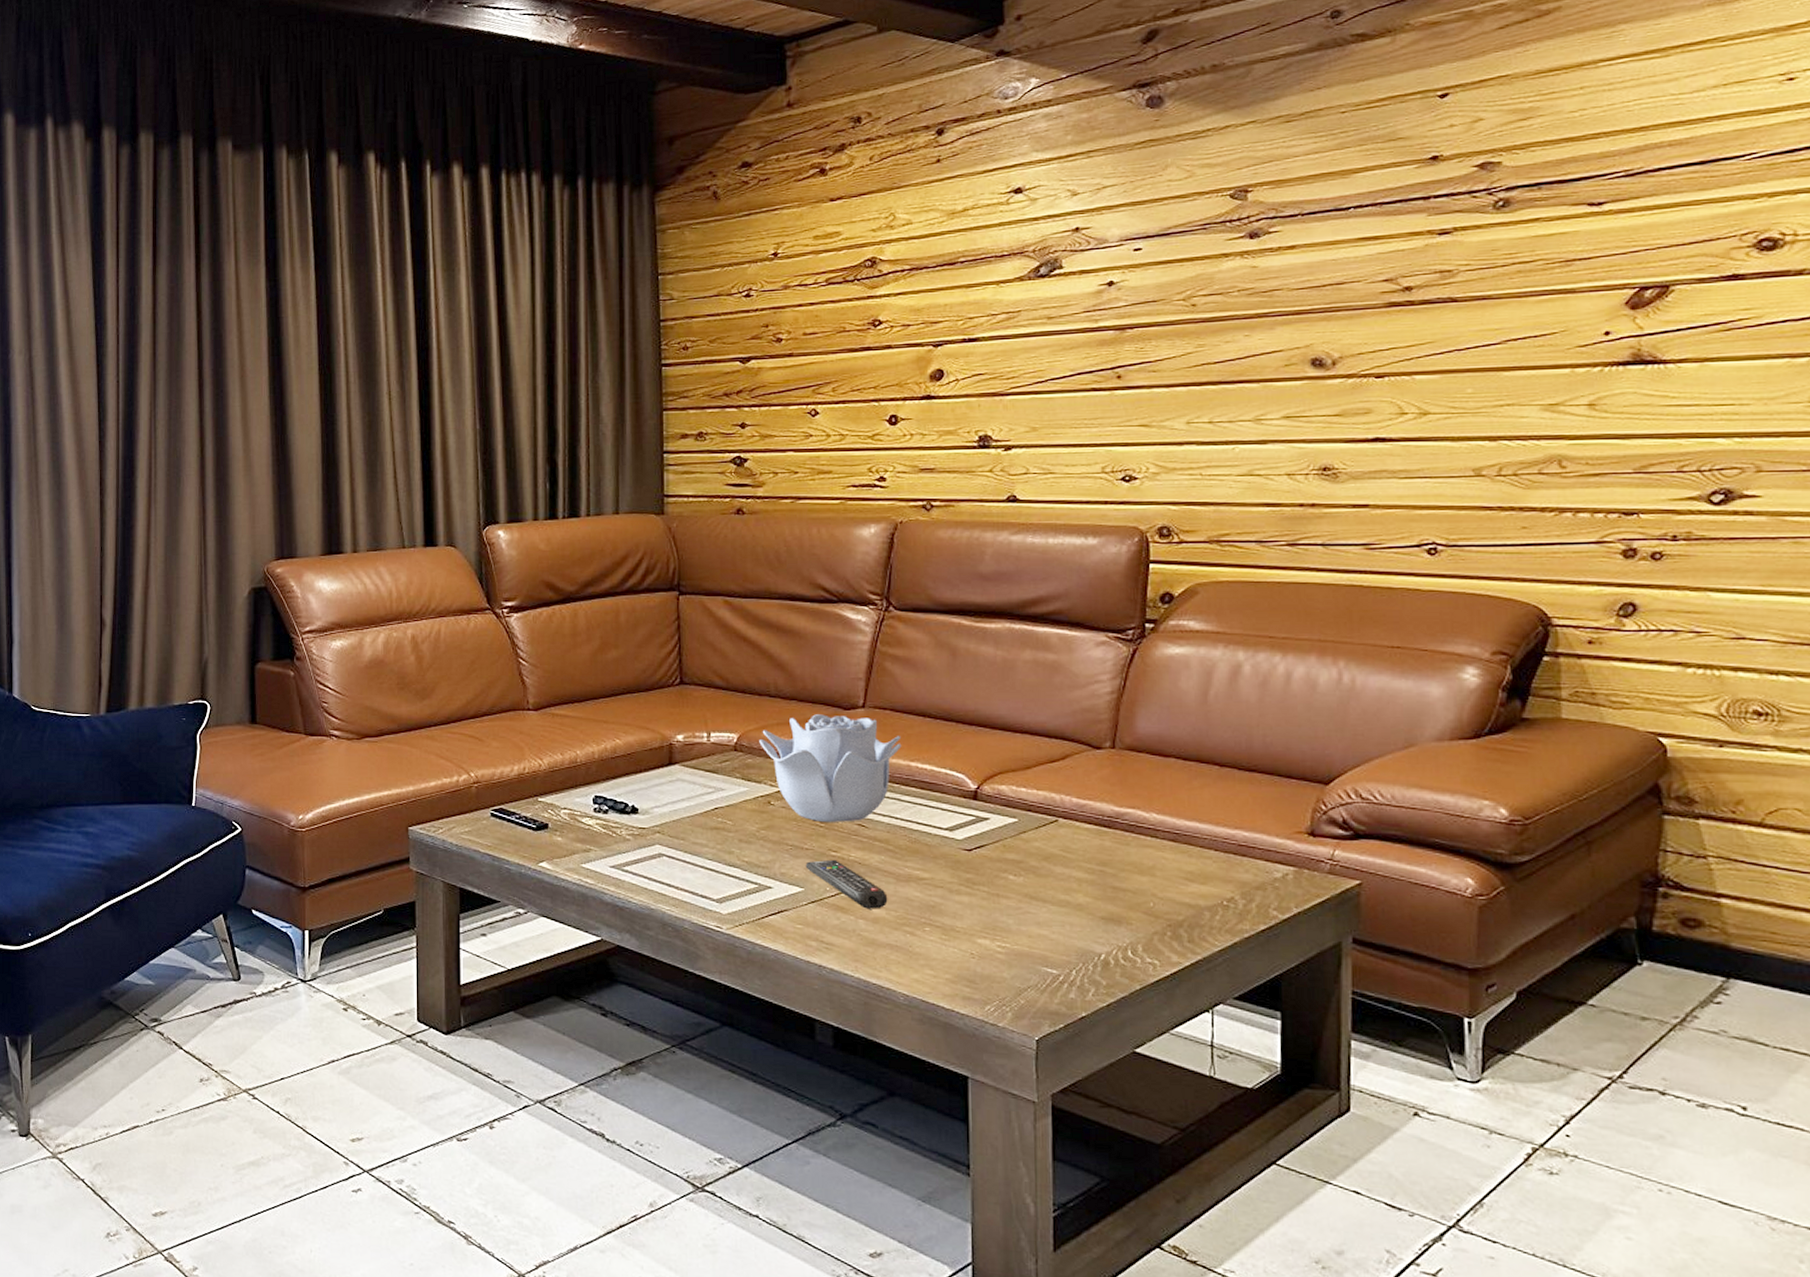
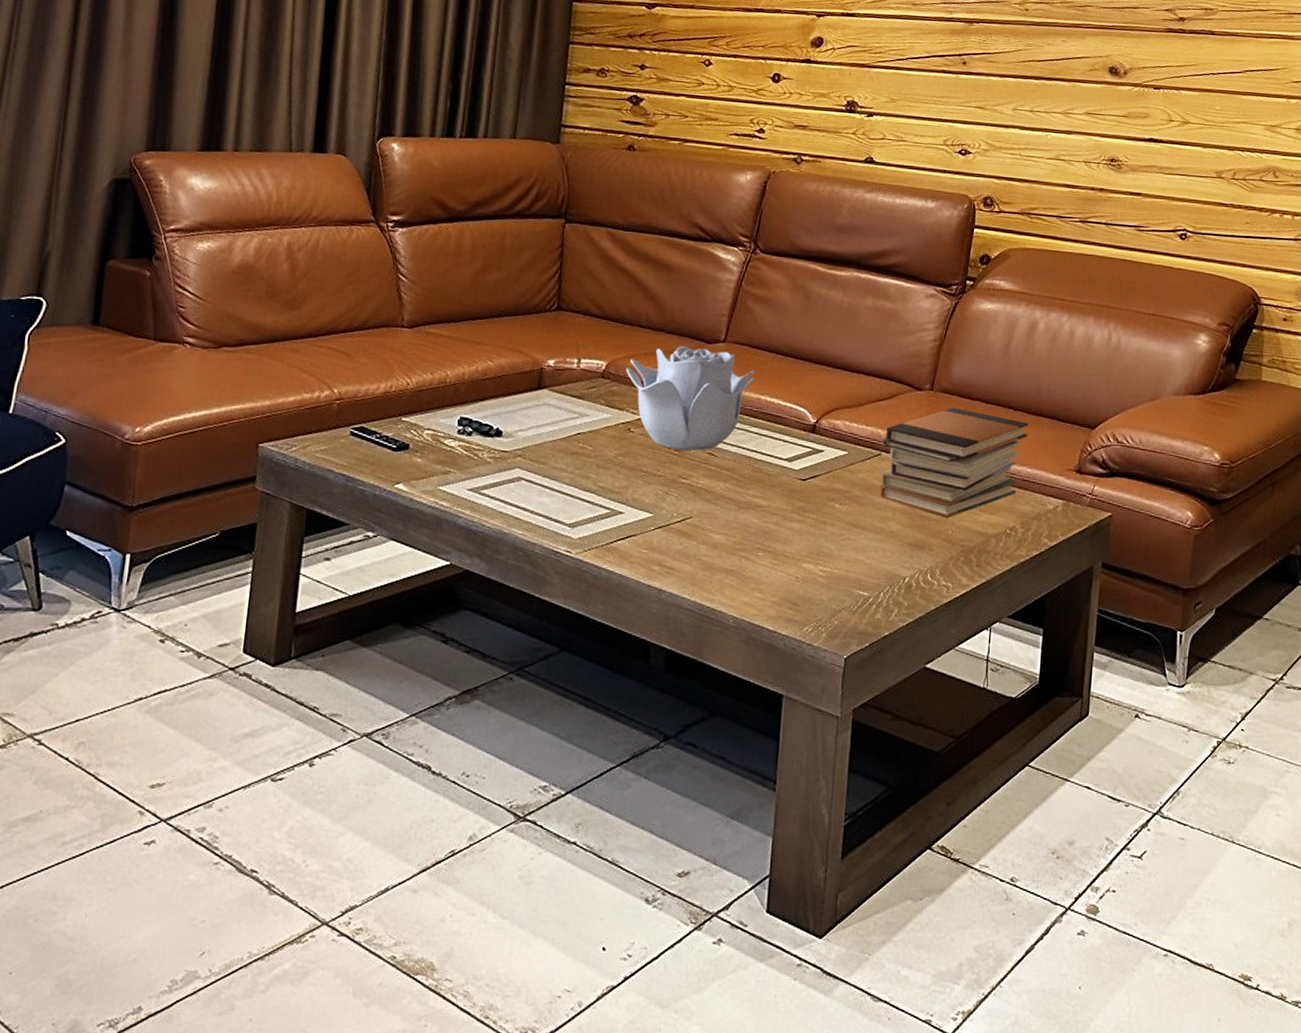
remote control: present [805,859,888,909] -> none [656,486,728,535]
book stack: none [1058,765,1241,888] -> present [879,407,1029,518]

